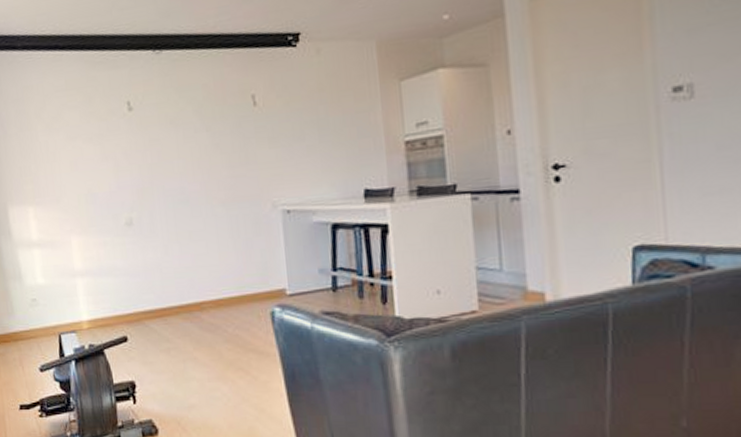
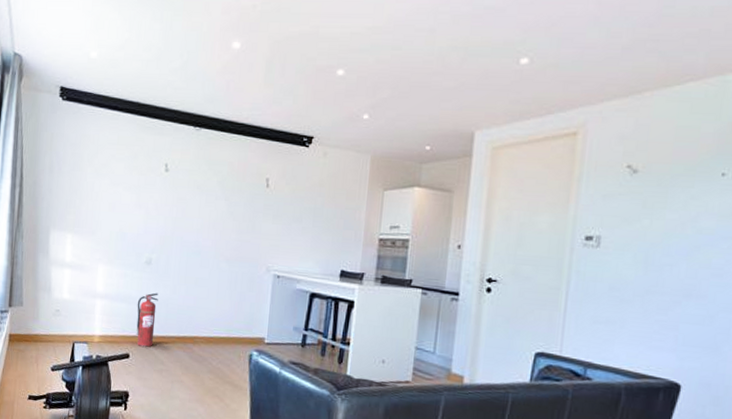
fire extinguisher: none [125,258,153,325] -> present [136,292,159,347]

